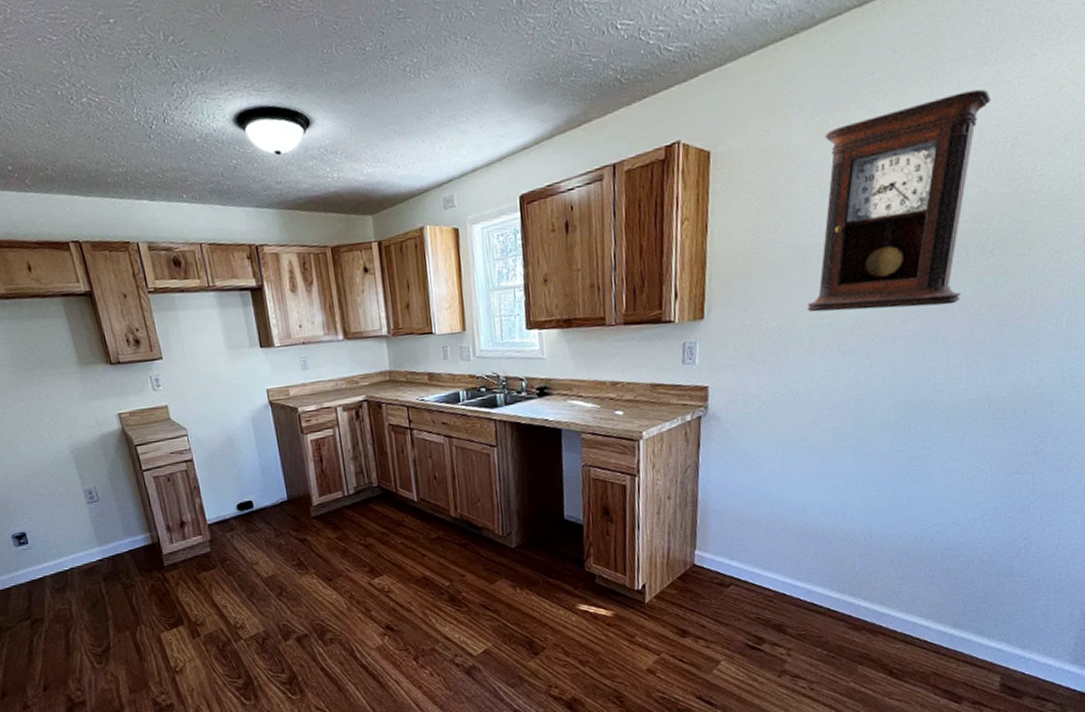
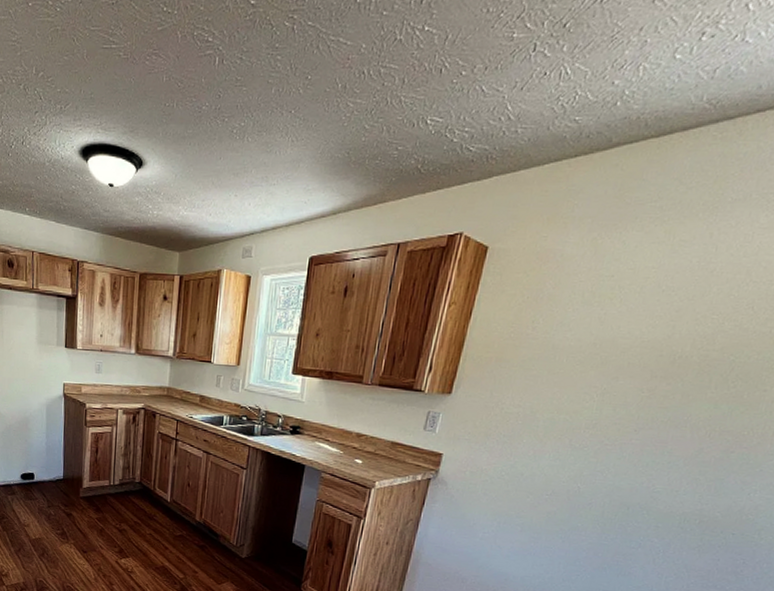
pendulum clock: present [807,89,991,313] -> none [547,231,765,423]

